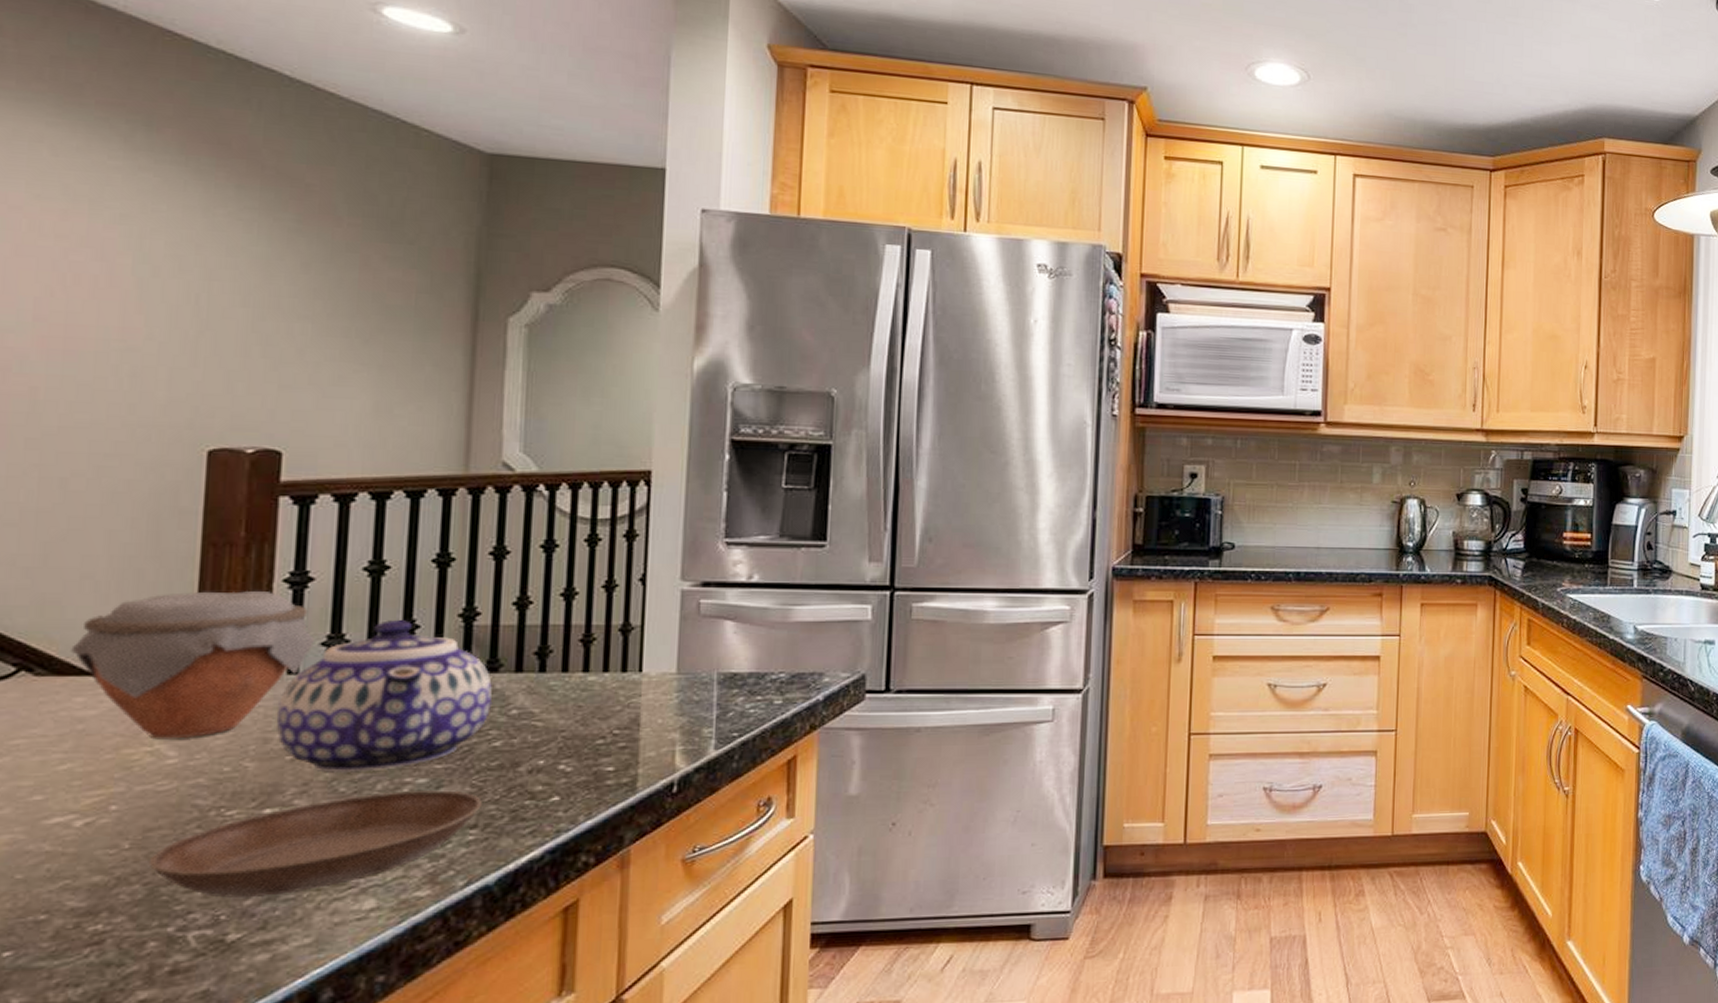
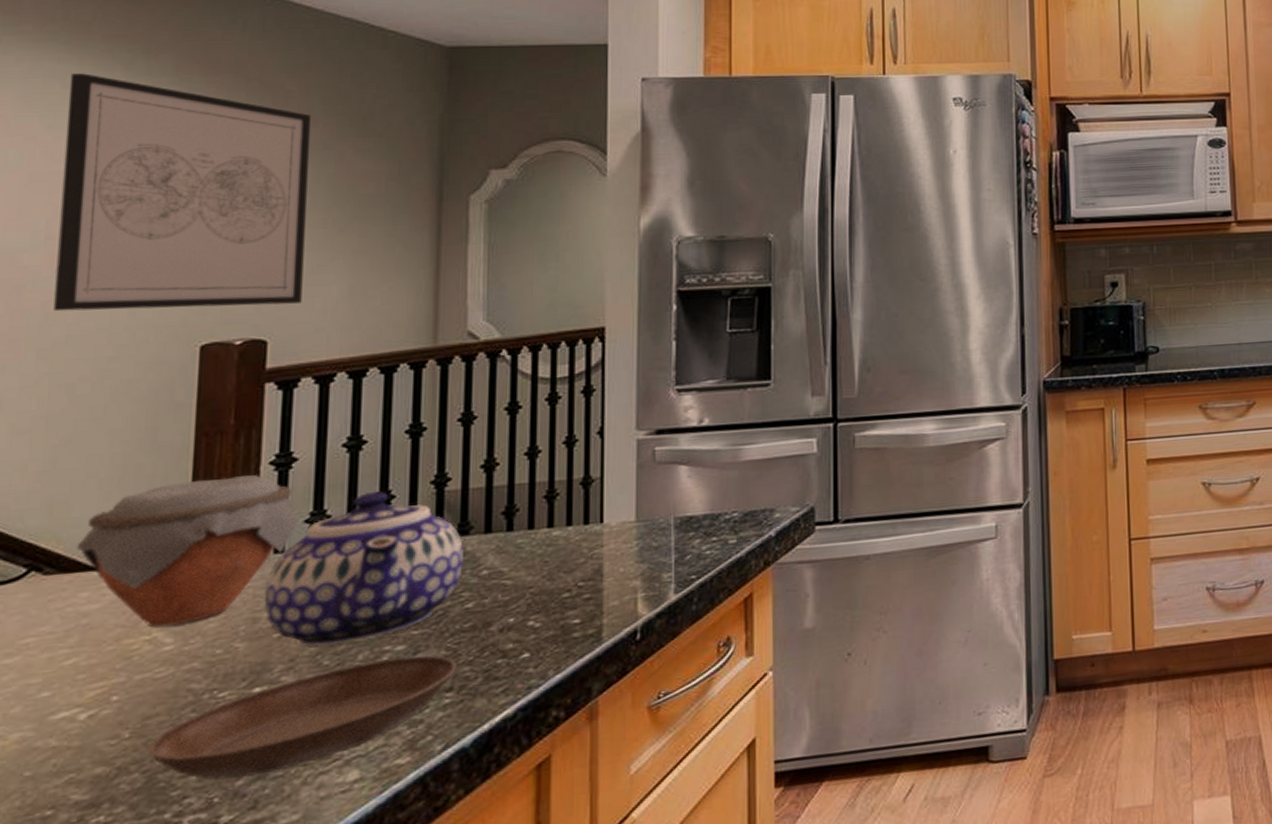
wall art: none [43,140,335,415] -> present [53,73,312,312]

